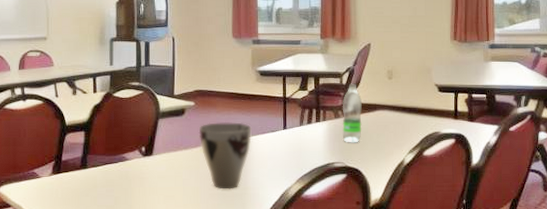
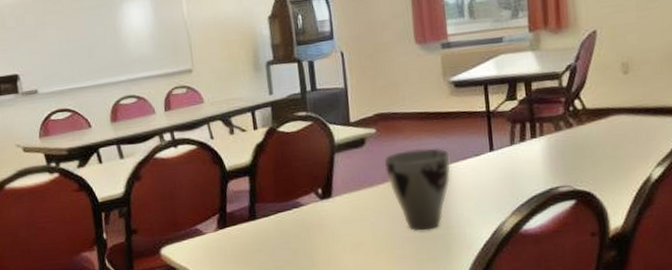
bottle: present [342,84,362,143] -> none [563,85,592,161]

